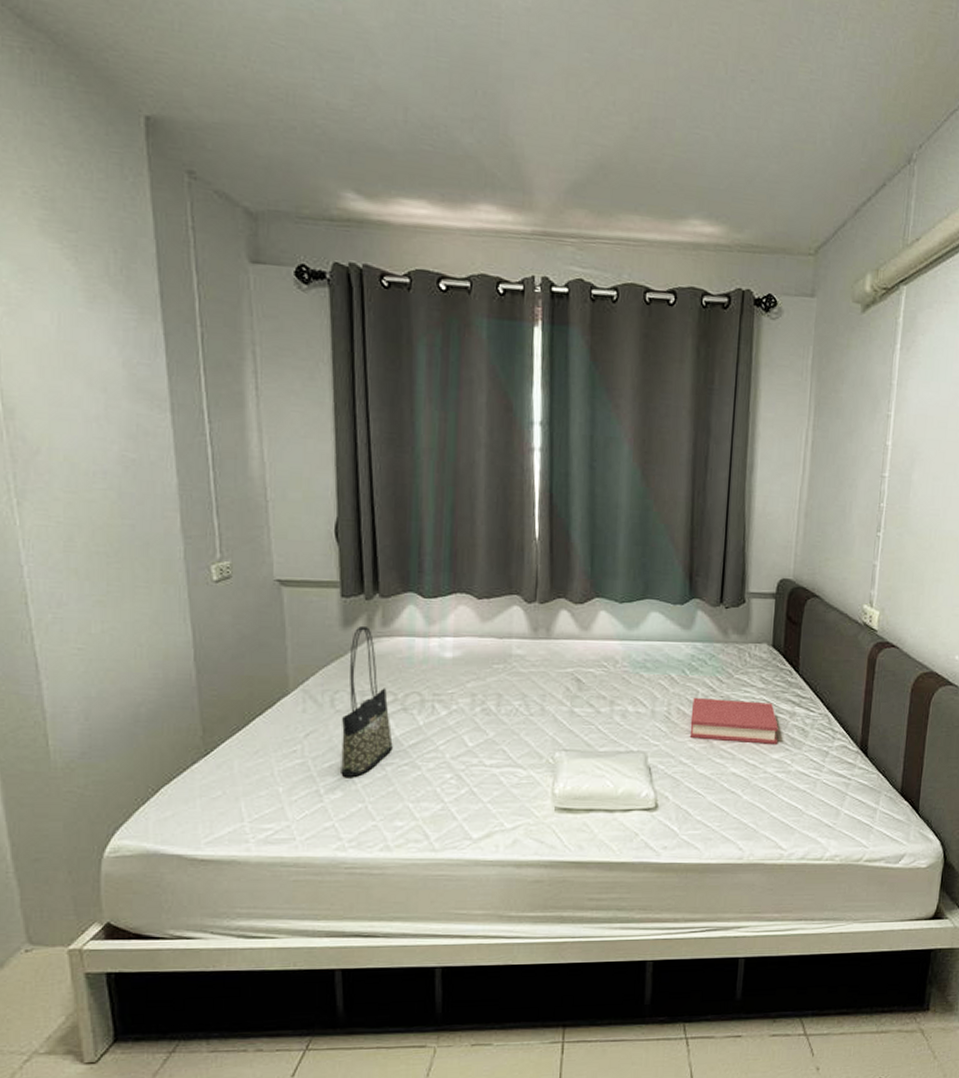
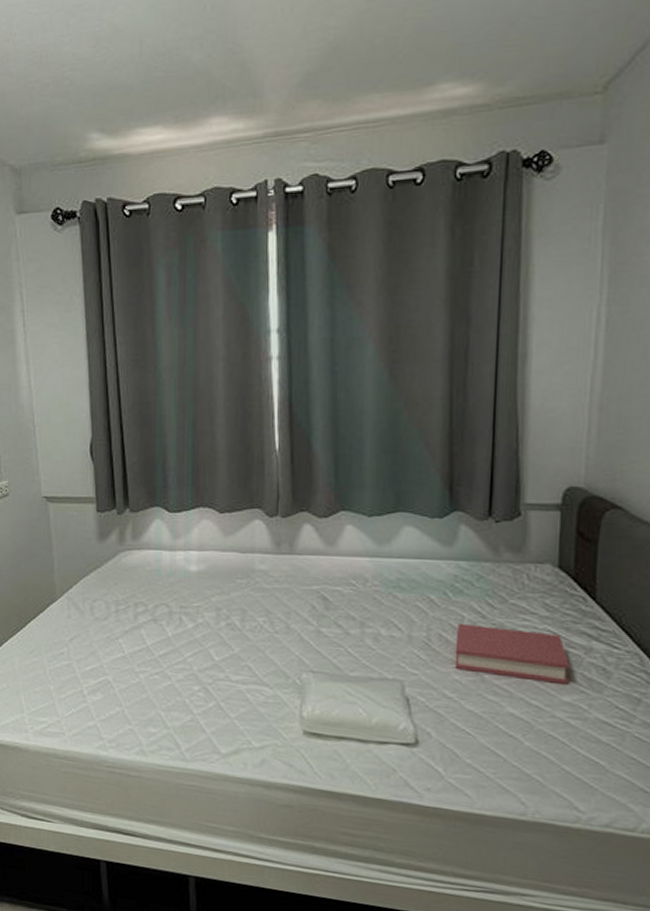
tote bag: present [341,626,393,777] -> none [101,540,145,682]

